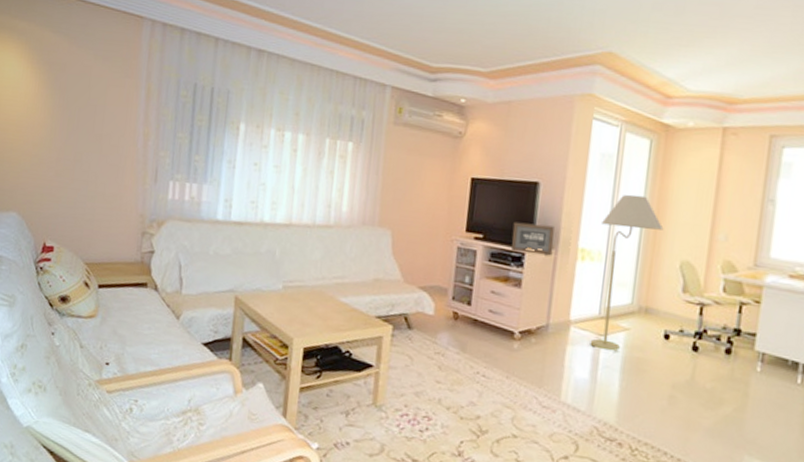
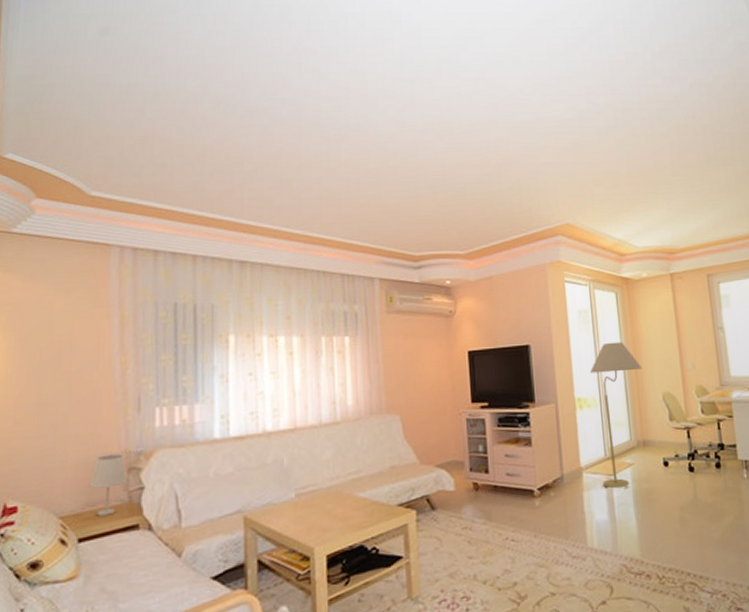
table lamp: none [110,216,141,270] -> present [89,454,127,516]
picture frame: present [511,222,554,256] -> none [514,383,554,413]

